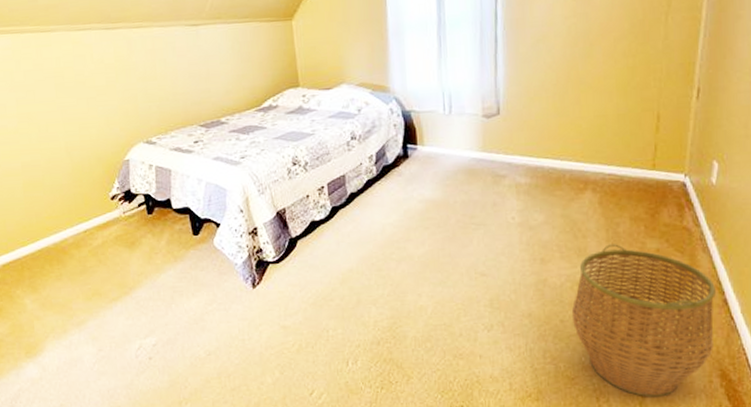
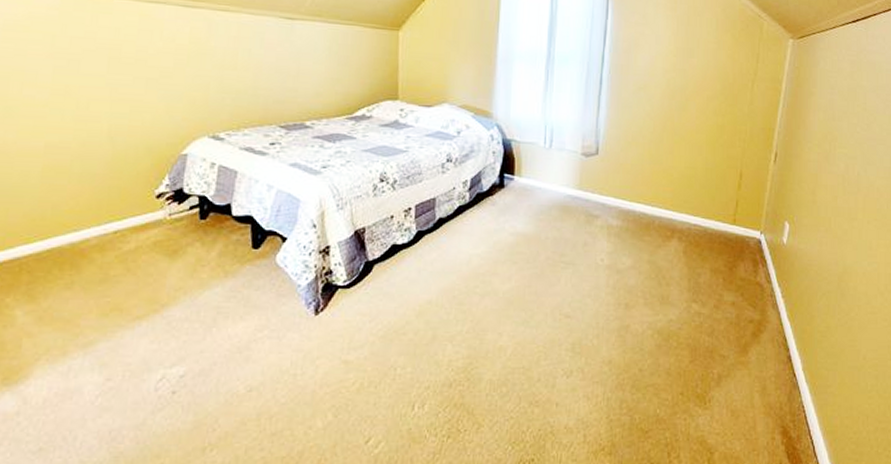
basket: present [571,244,717,397] -> none [650,294,783,453]

